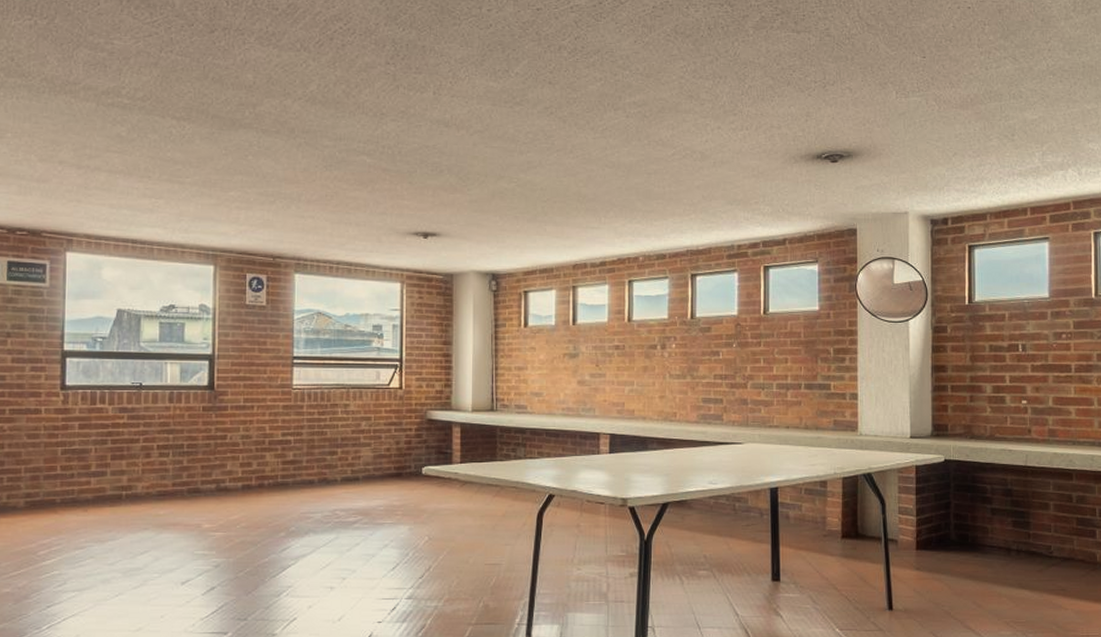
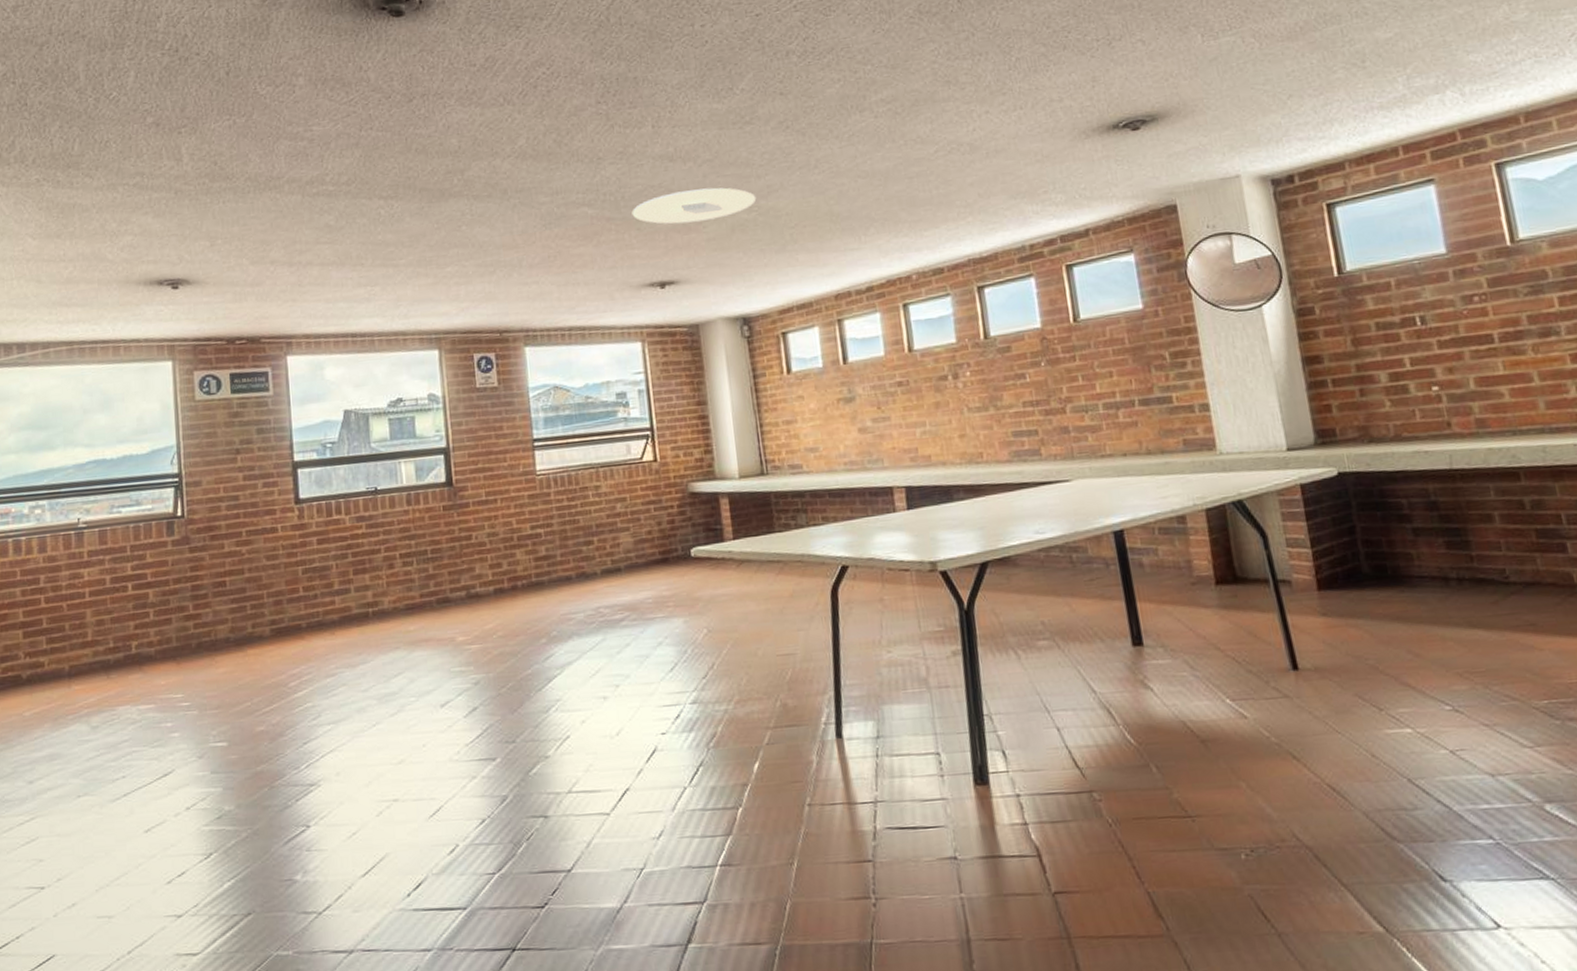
ceiling light: none [406,155,517,184] -> present [632,187,757,225]

